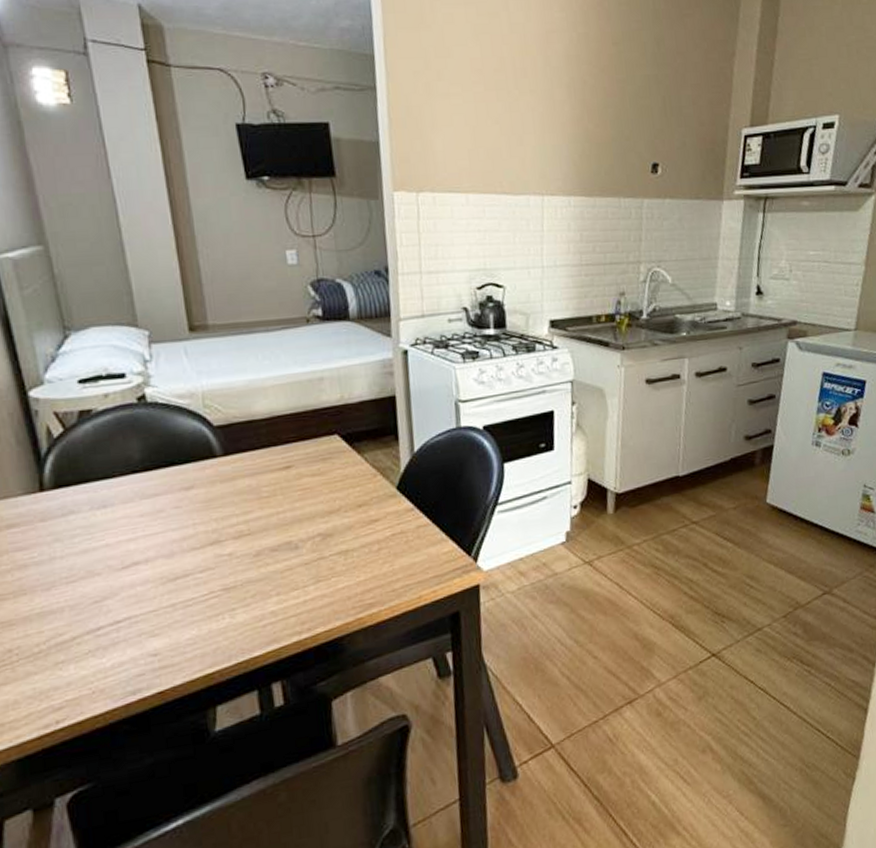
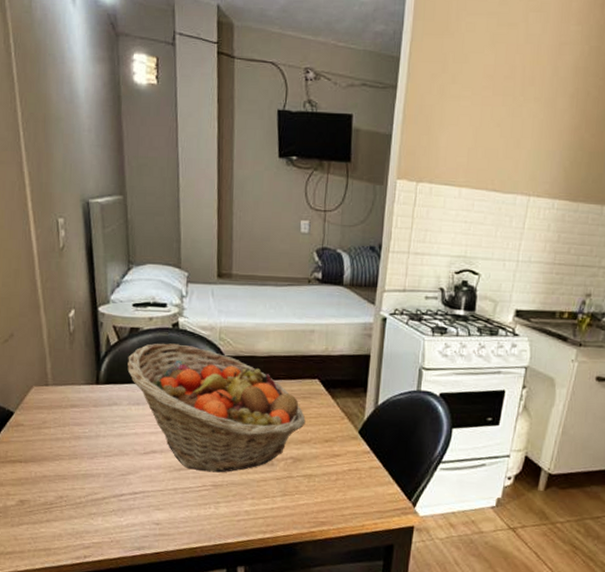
fruit basket: none [81,420,330,576] -> present [127,343,306,473]

